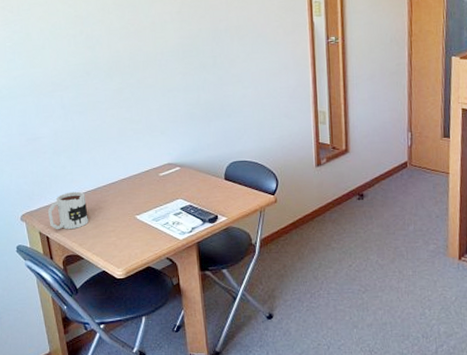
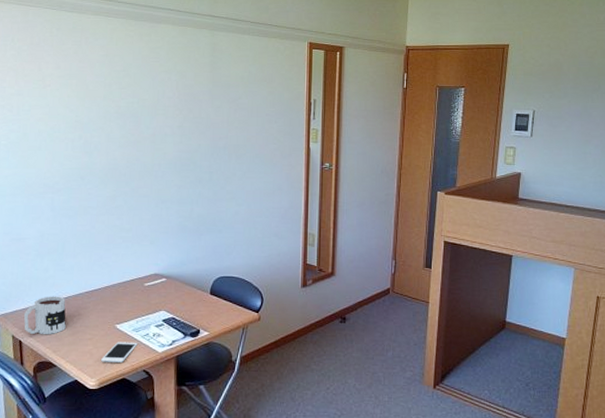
cell phone: none [125,231,159,252] -> present [101,342,138,362]

